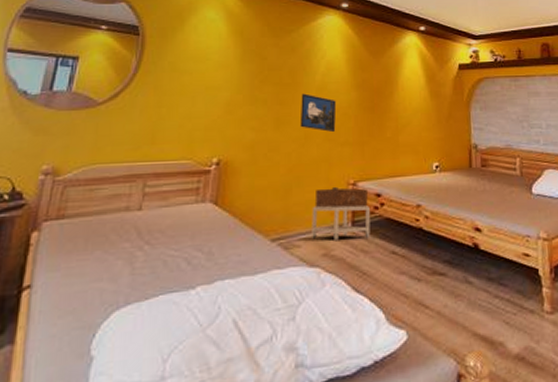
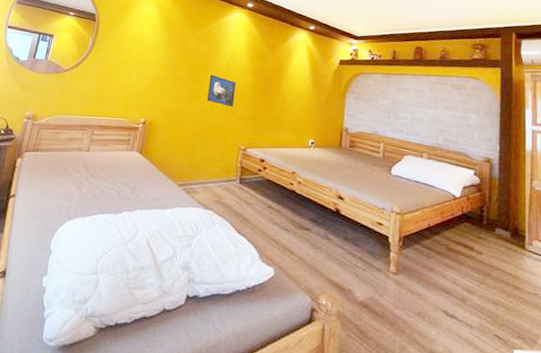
nightstand: present [312,186,371,242] -> none [208,150,255,193]

